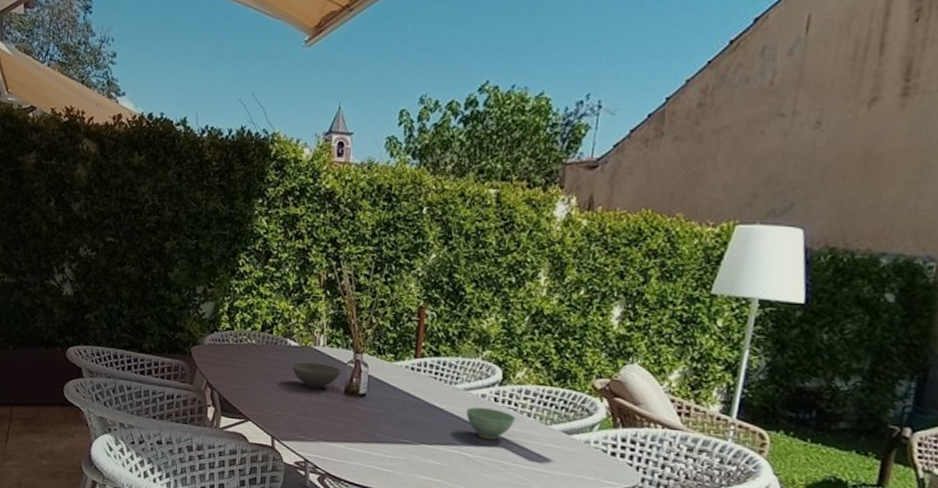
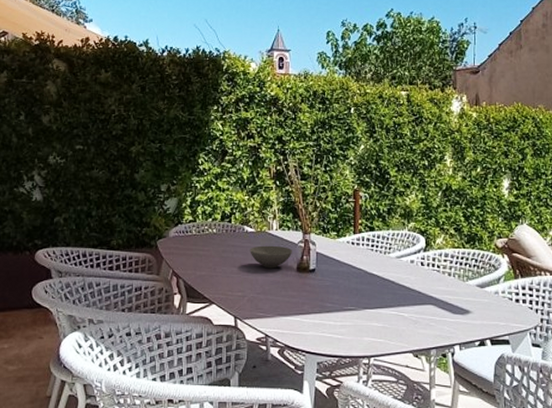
bowl: present [466,407,516,441] -> none [399,272,440,300]

